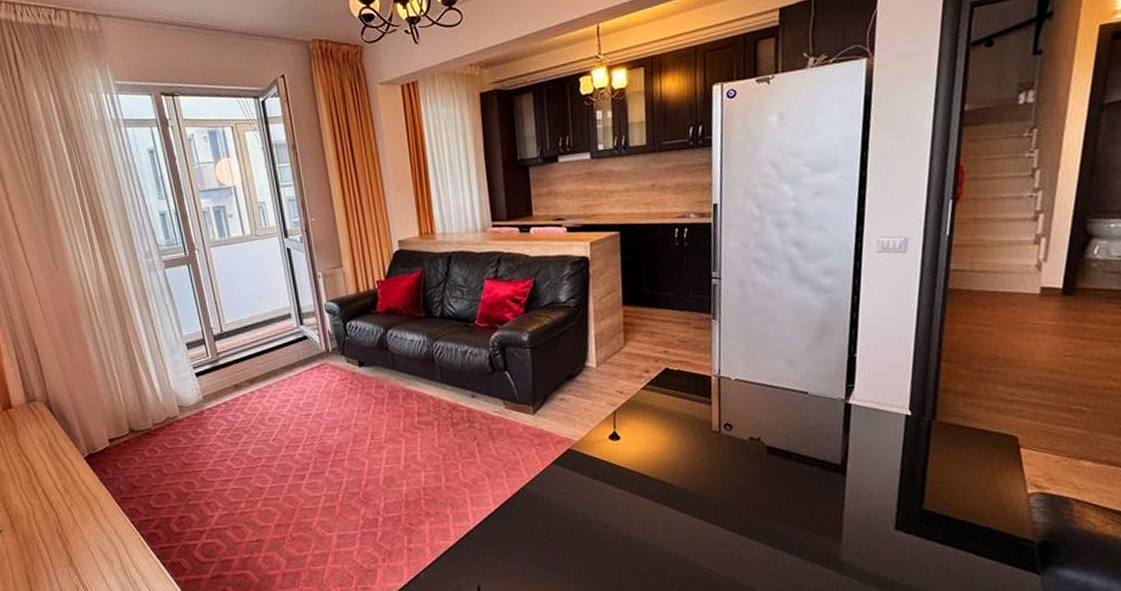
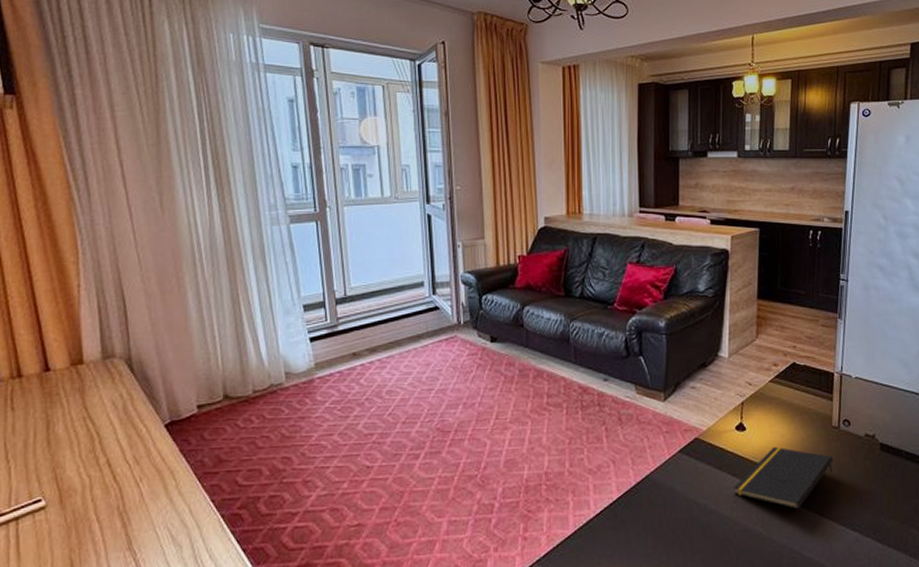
notepad: none [611,454,716,516] -> present [733,446,833,510]

